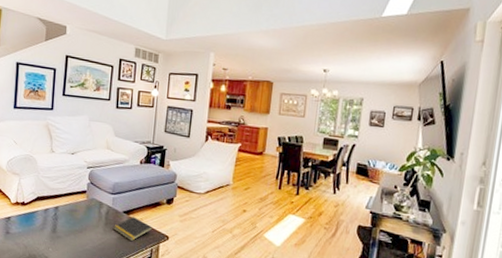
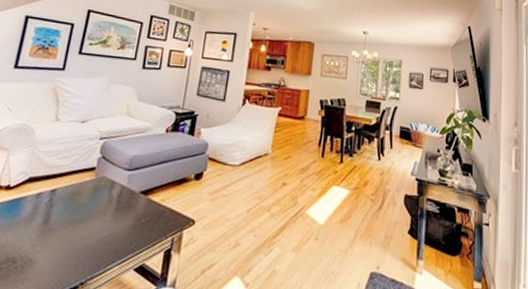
notepad: present [113,216,153,241] -> none [126,196,177,229]

